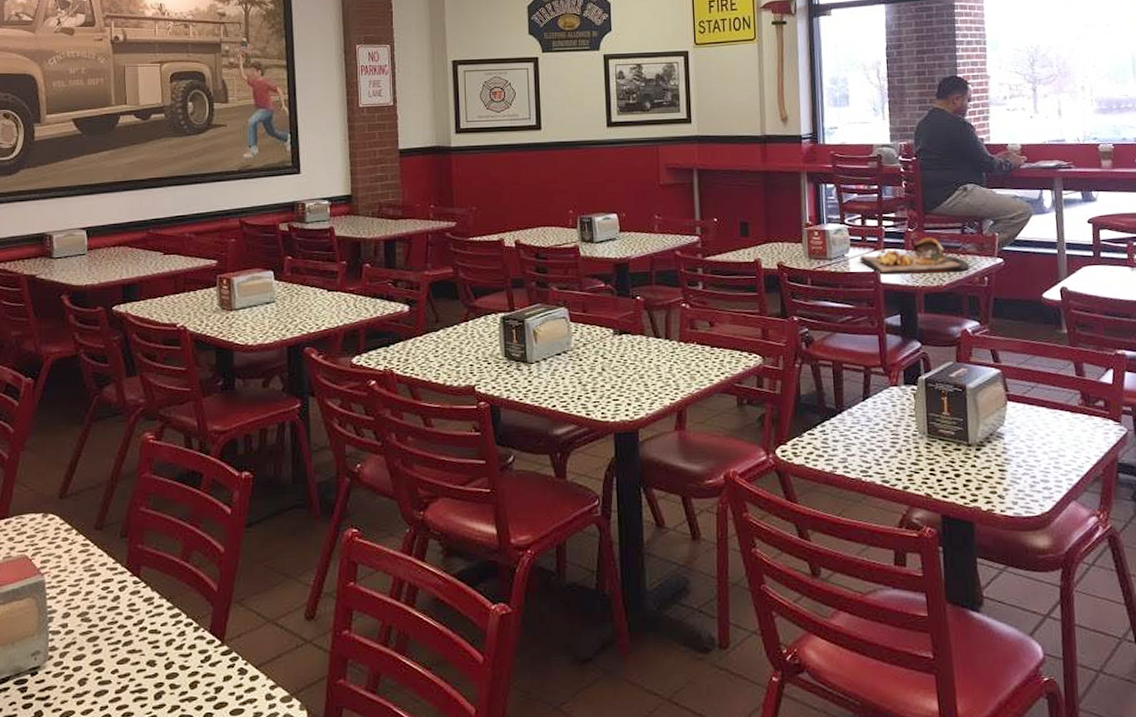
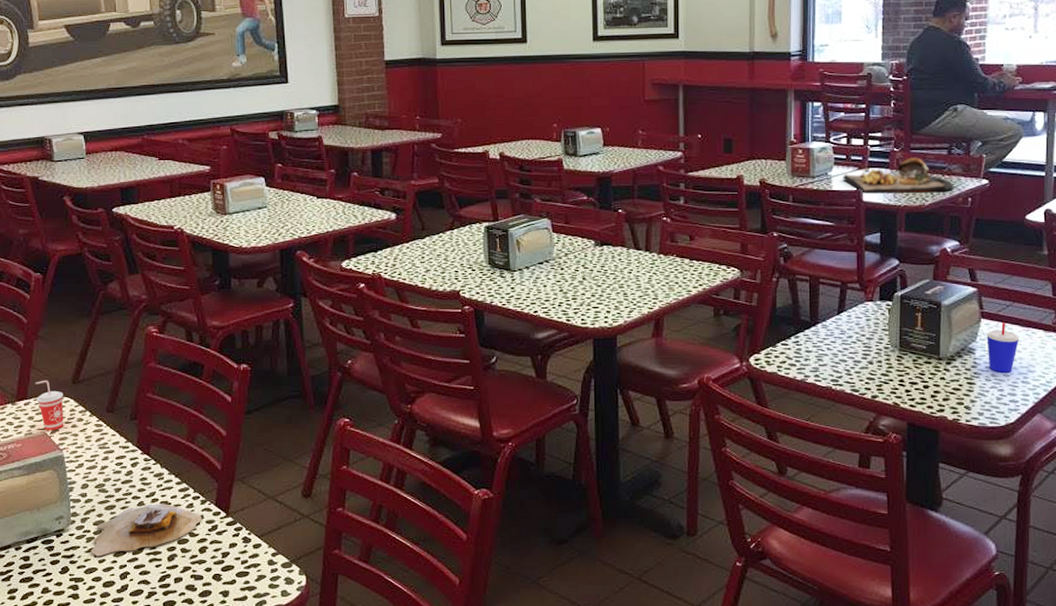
beverage cup: none [18,495,49,553] -> present [35,380,64,431]
sandwich: none [69,632,195,698] -> present [91,503,202,557]
beverage cup: none [1014,404,1047,458] -> present [986,321,1019,372]

